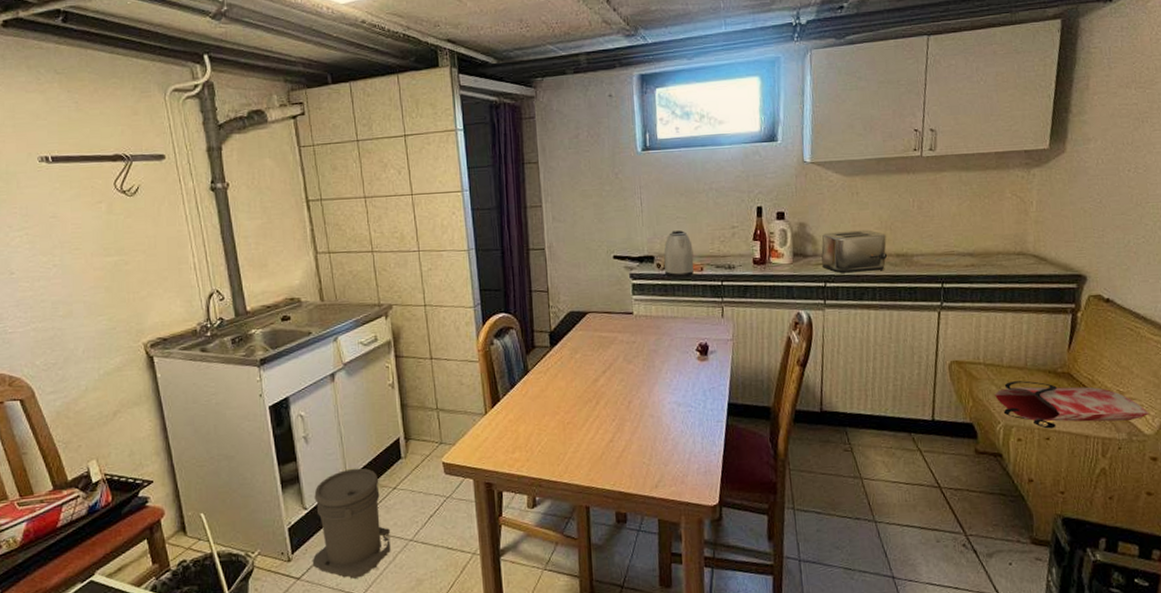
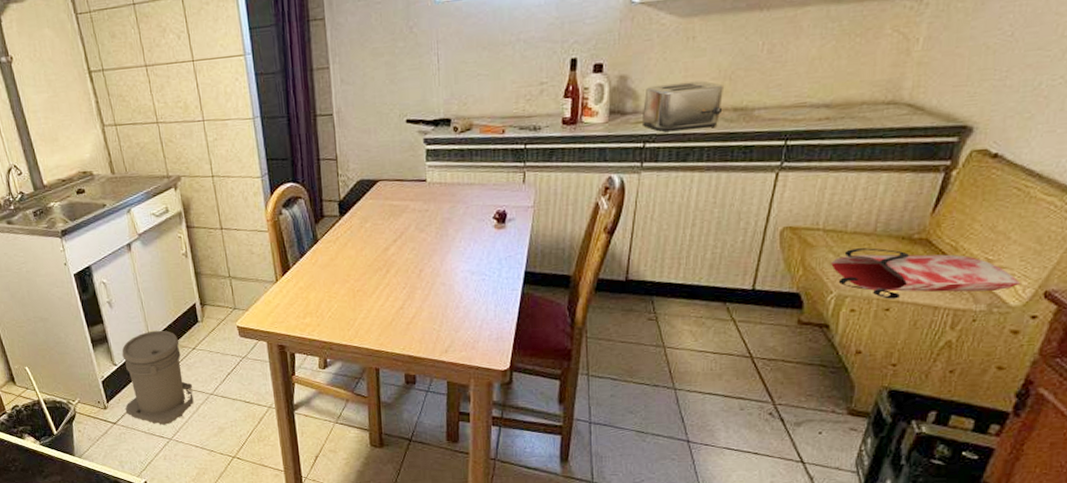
kettle: present [664,230,695,279] -> none [461,89,495,142]

